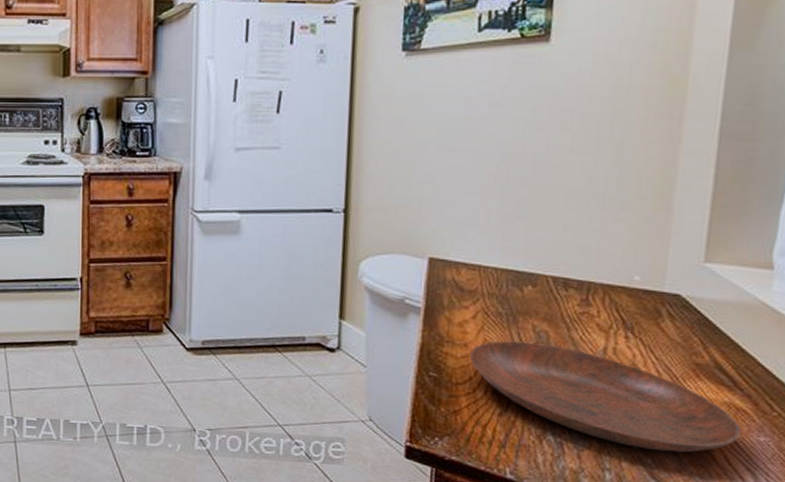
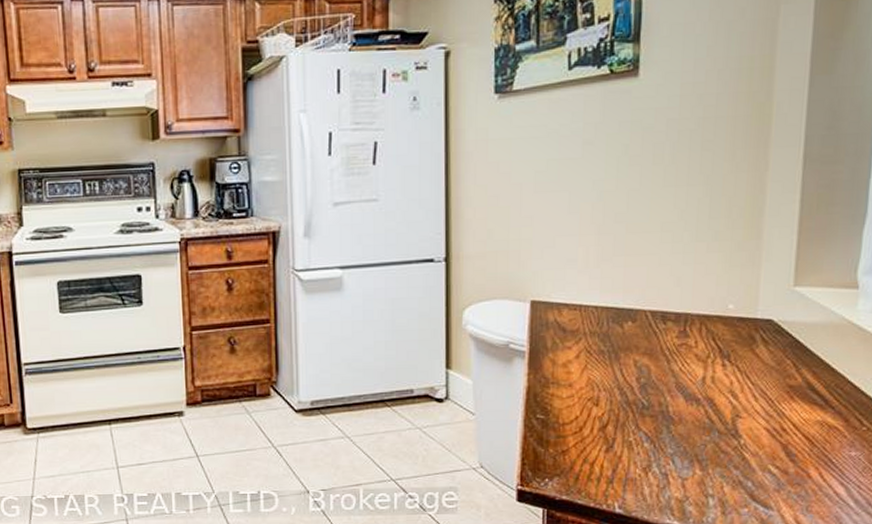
bowl: present [469,341,742,453] -> none [574,377,835,474]

